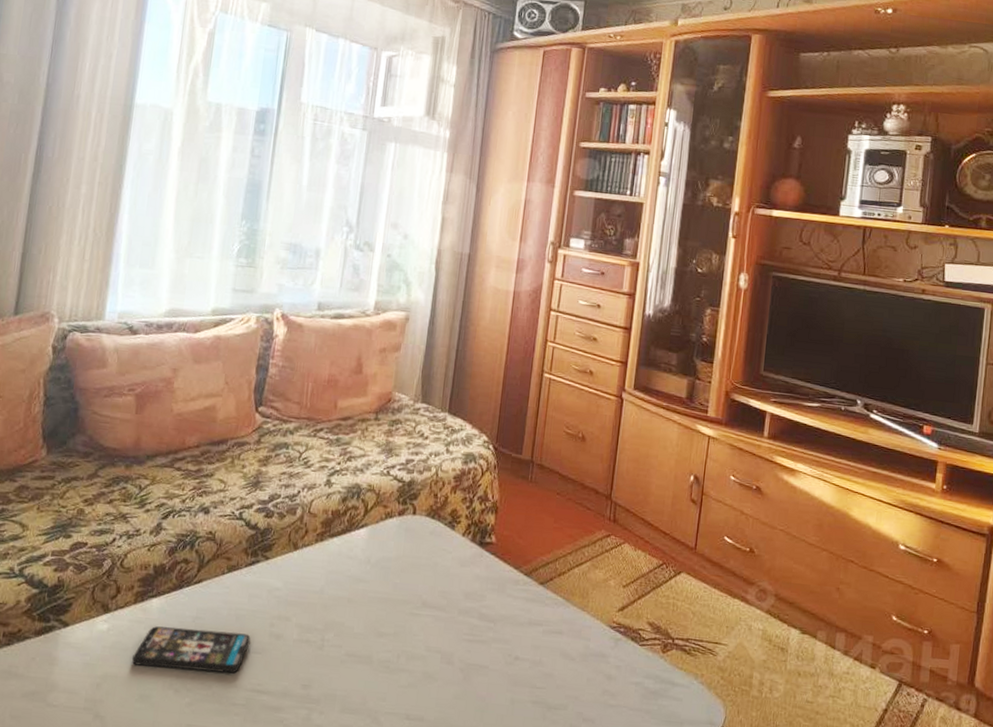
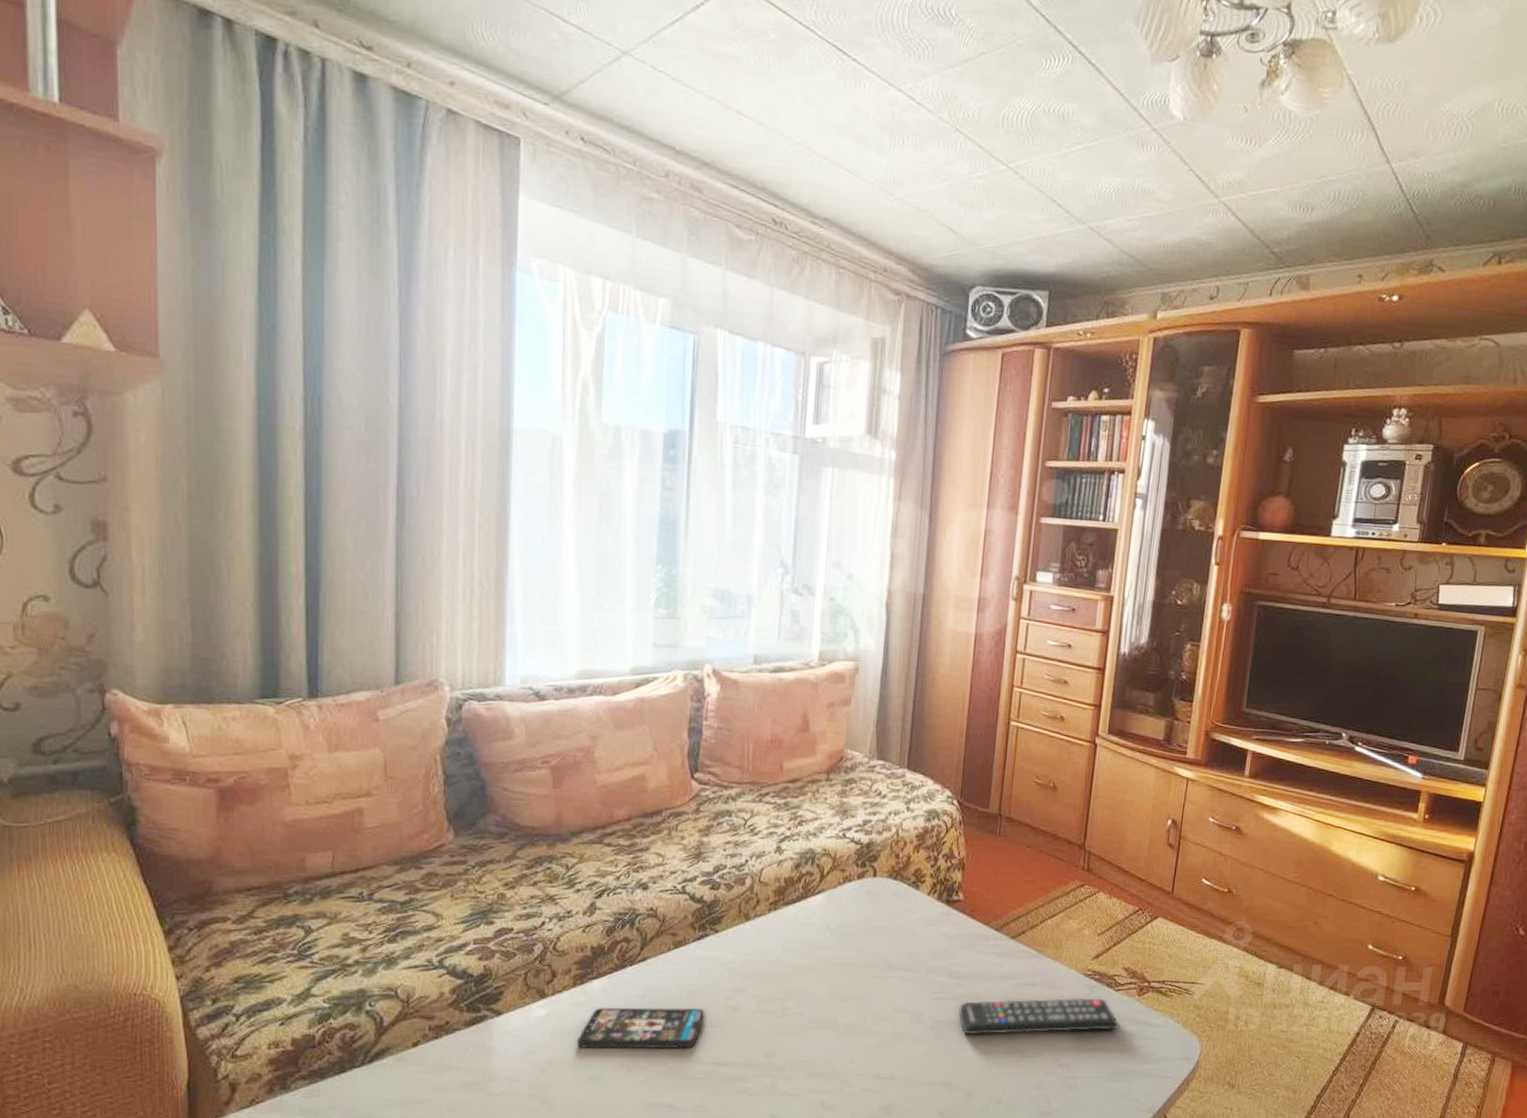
remote control: none [487,645,644,687] -> present [958,998,1120,1035]

